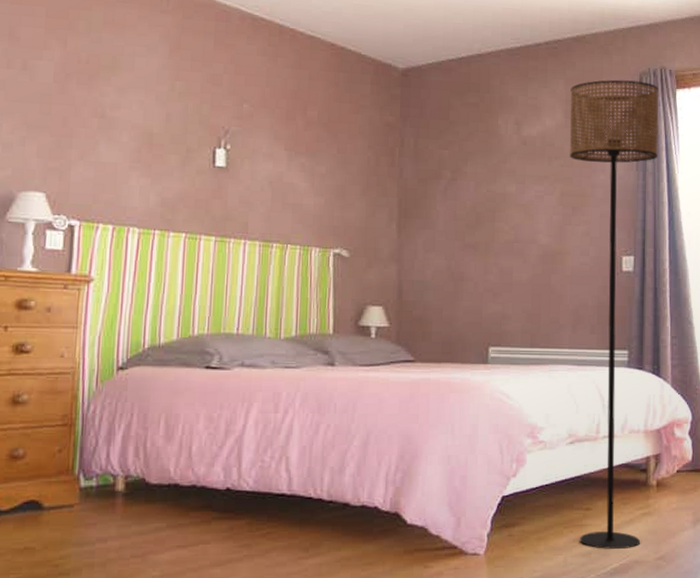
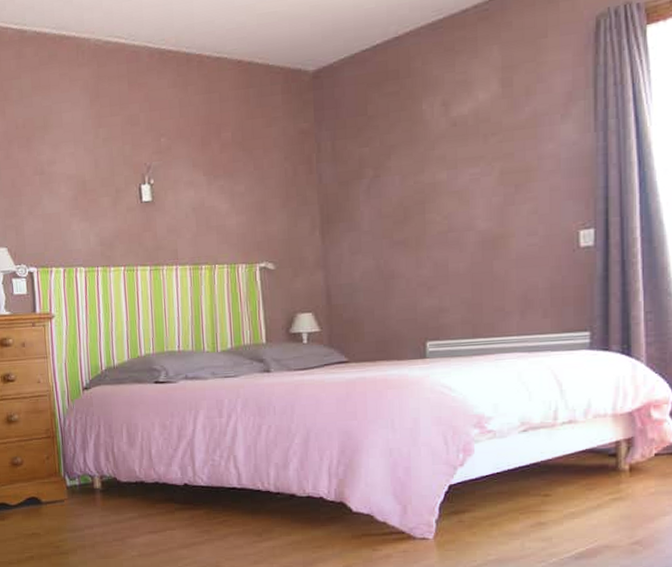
floor lamp: present [570,79,659,549] -> none [507,25,623,534]

